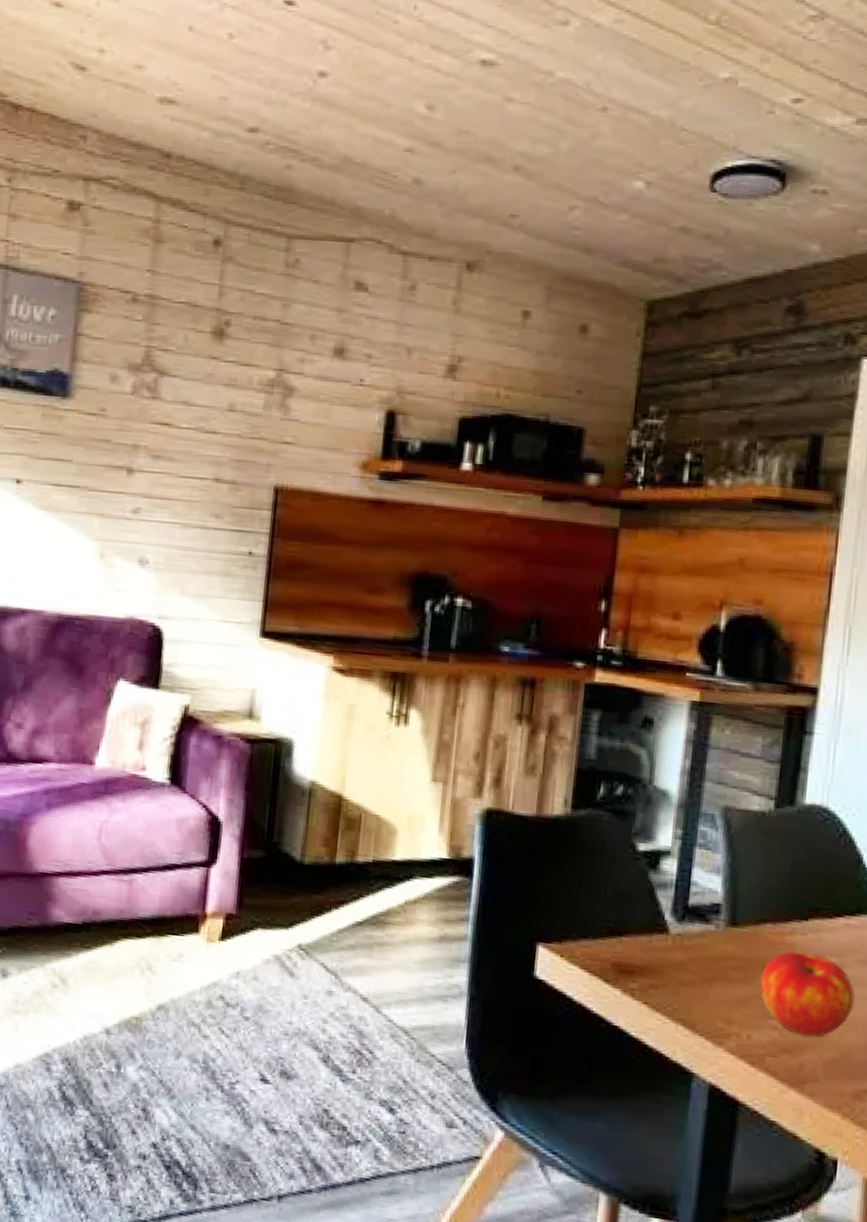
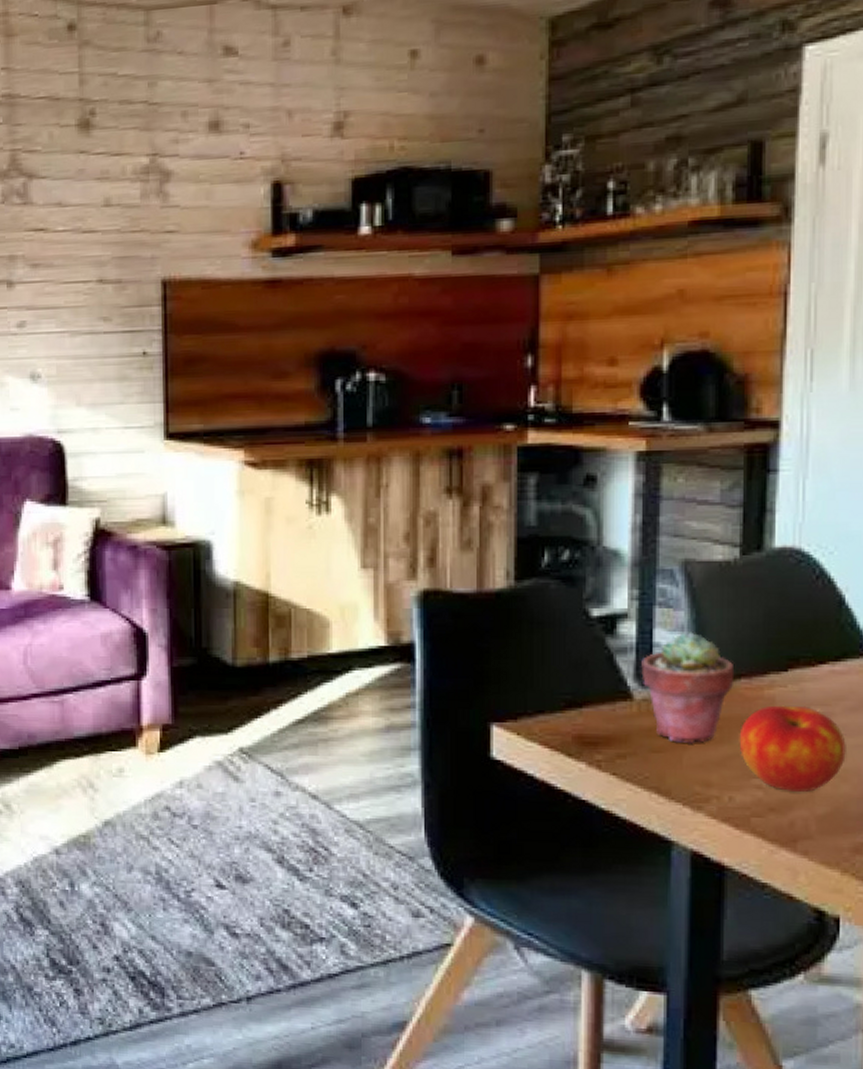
potted succulent: none [678,874,762,981] -> present [641,632,735,744]

